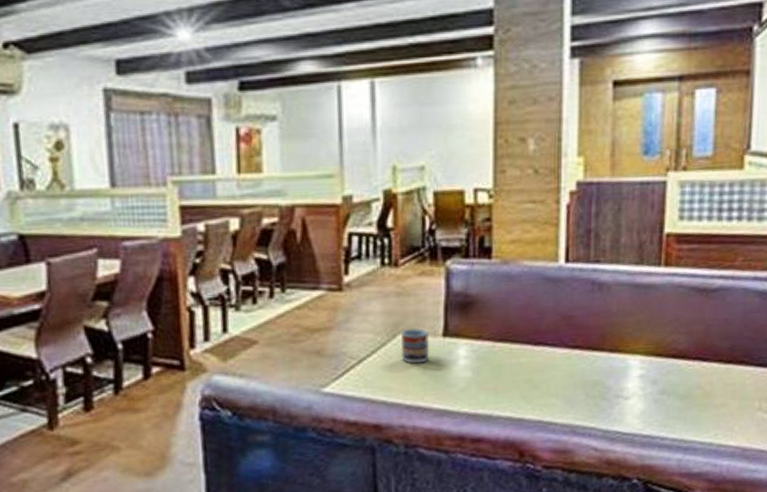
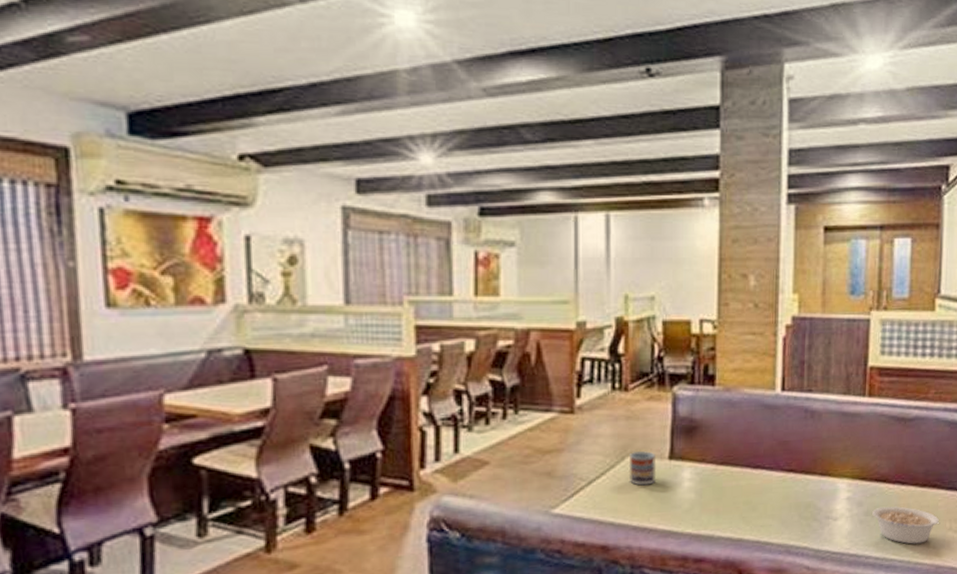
legume: none [669,384,749,425] -> present [872,506,941,544]

